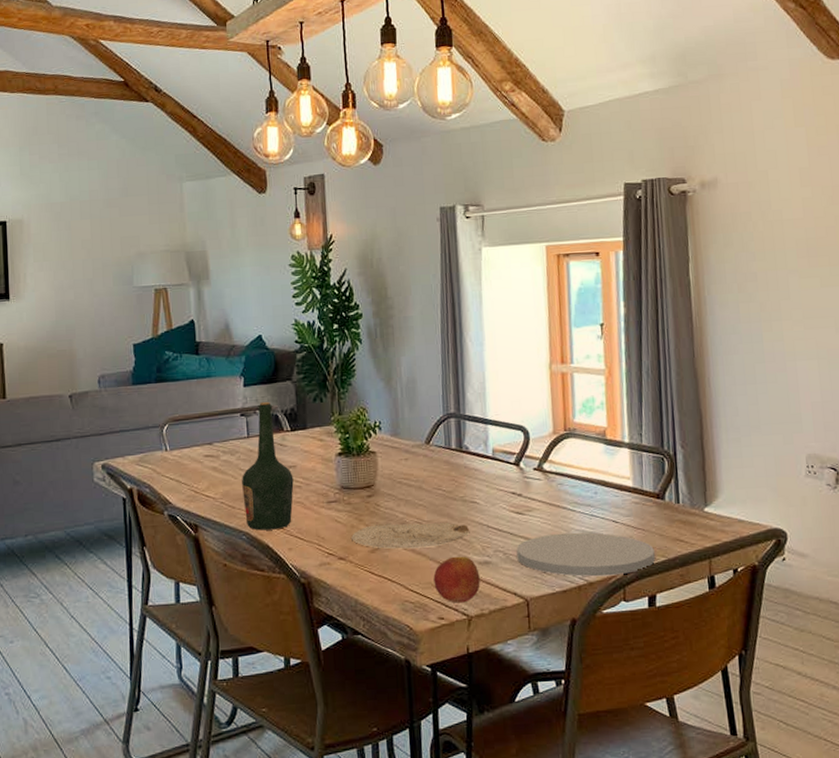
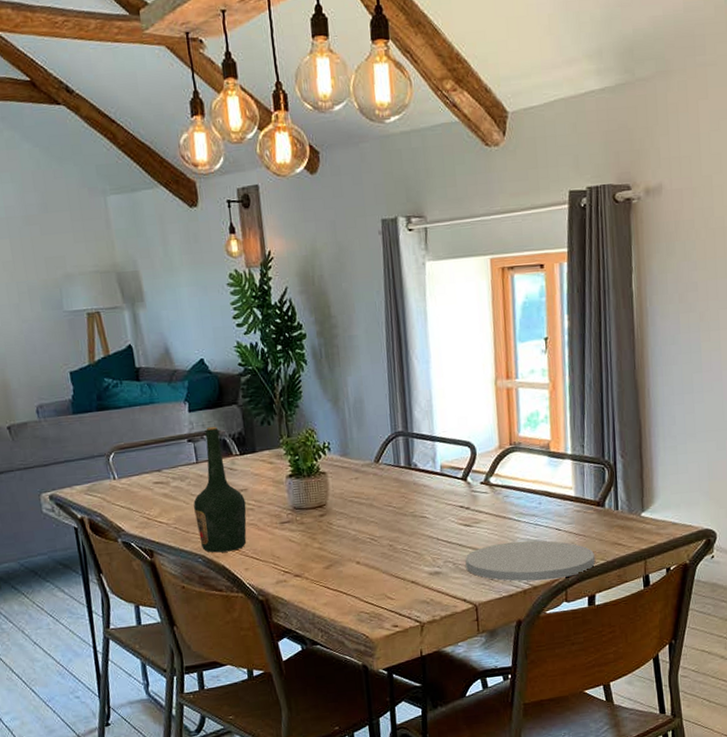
plate: present [351,522,470,549] -> none [306,537,421,565]
apple: present [433,556,480,603] -> none [387,567,432,612]

